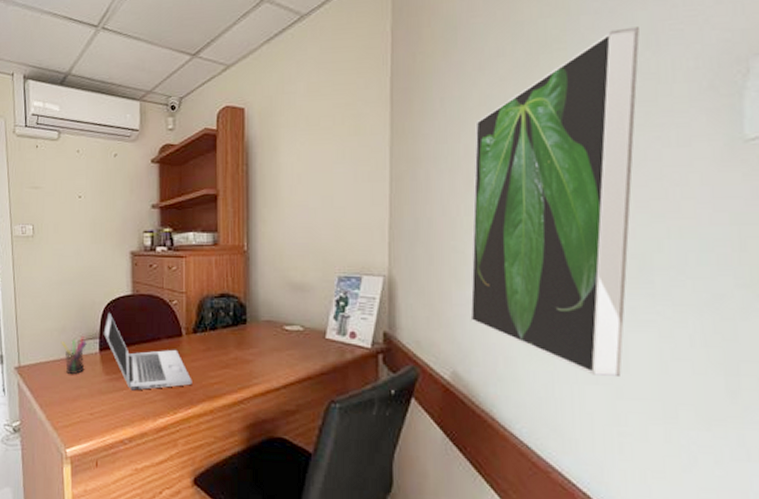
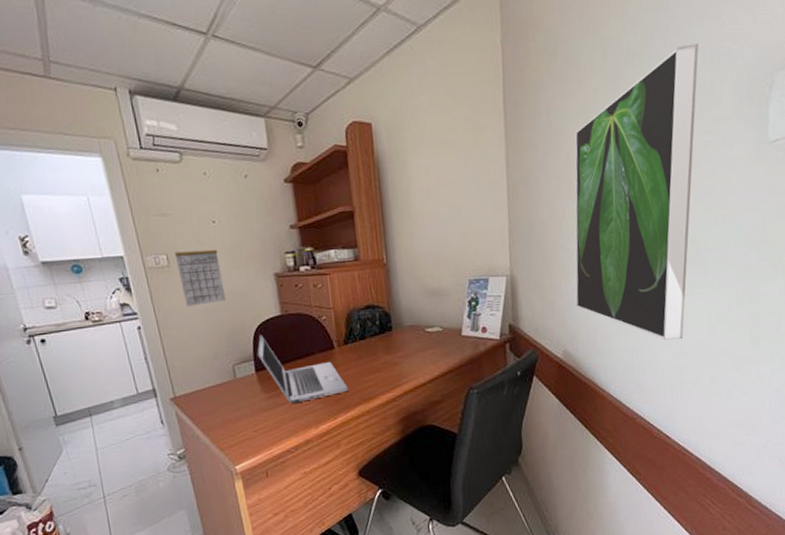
calendar: none [40,223,81,277] -> present [174,249,226,307]
pen holder: present [61,336,87,375] -> none [215,360,243,398]

